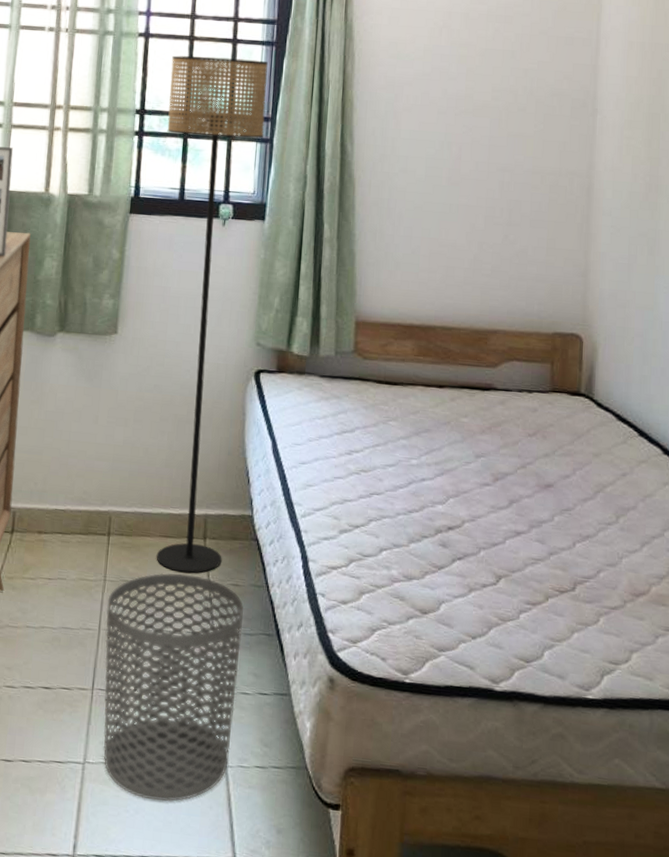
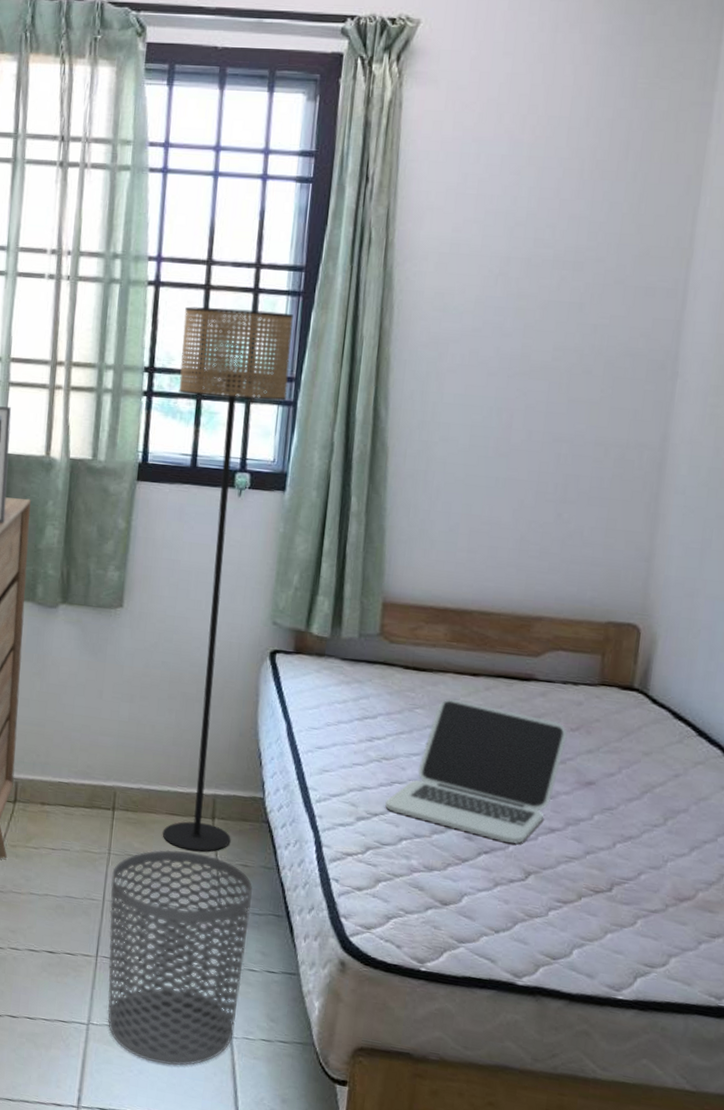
laptop: none [365,410,526,548] -> present [385,698,568,844]

